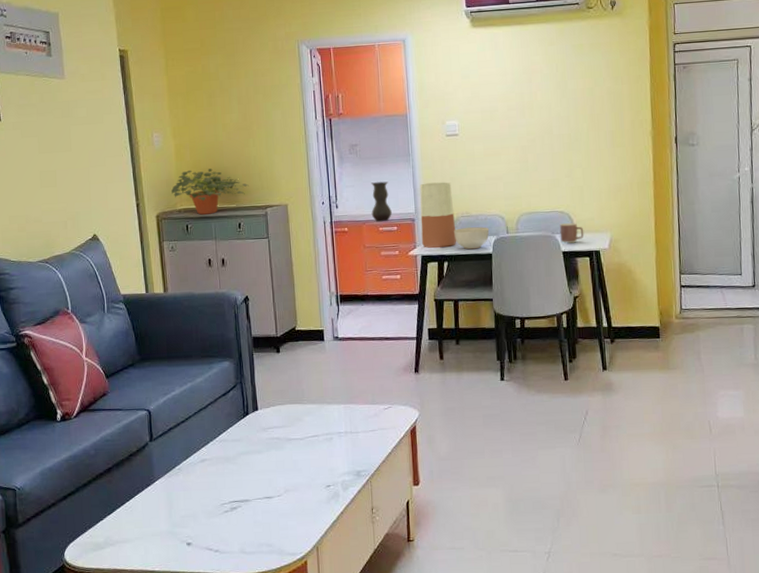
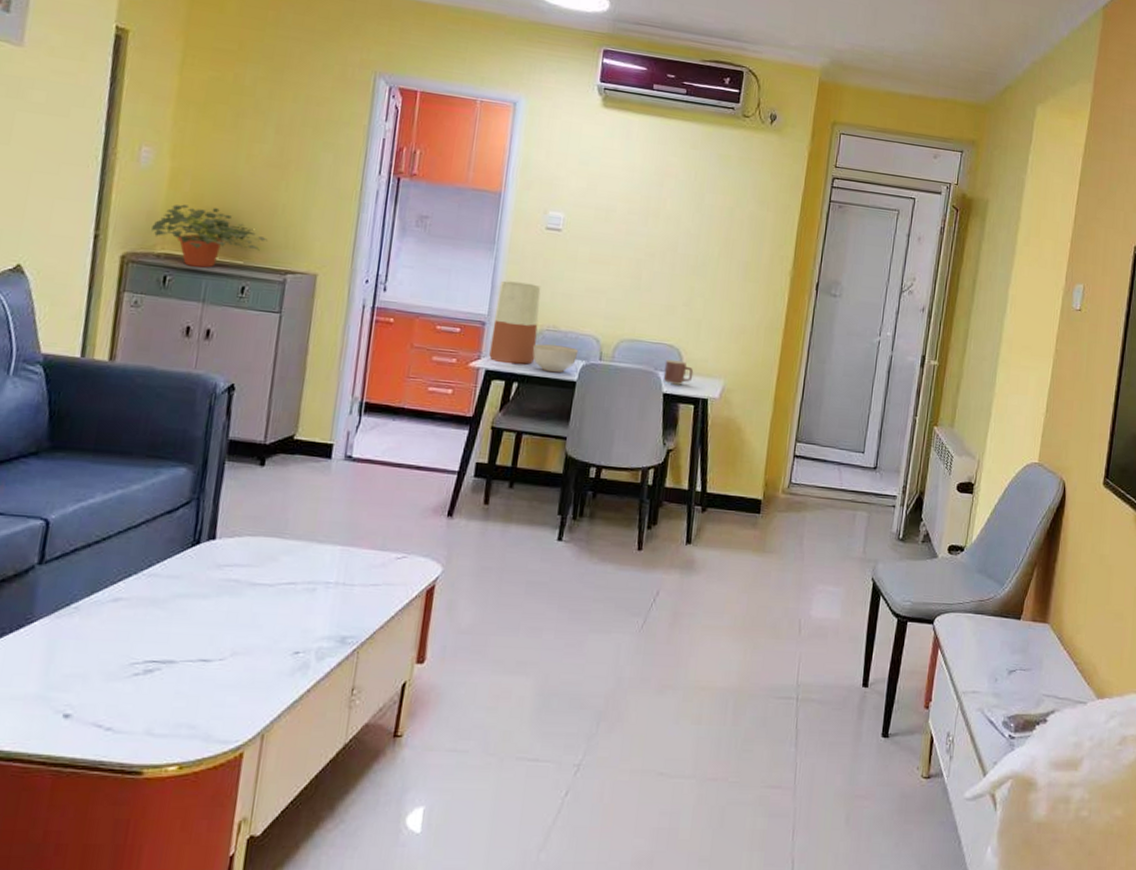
vase: present [370,181,392,223] -> none [429,267,461,320]

